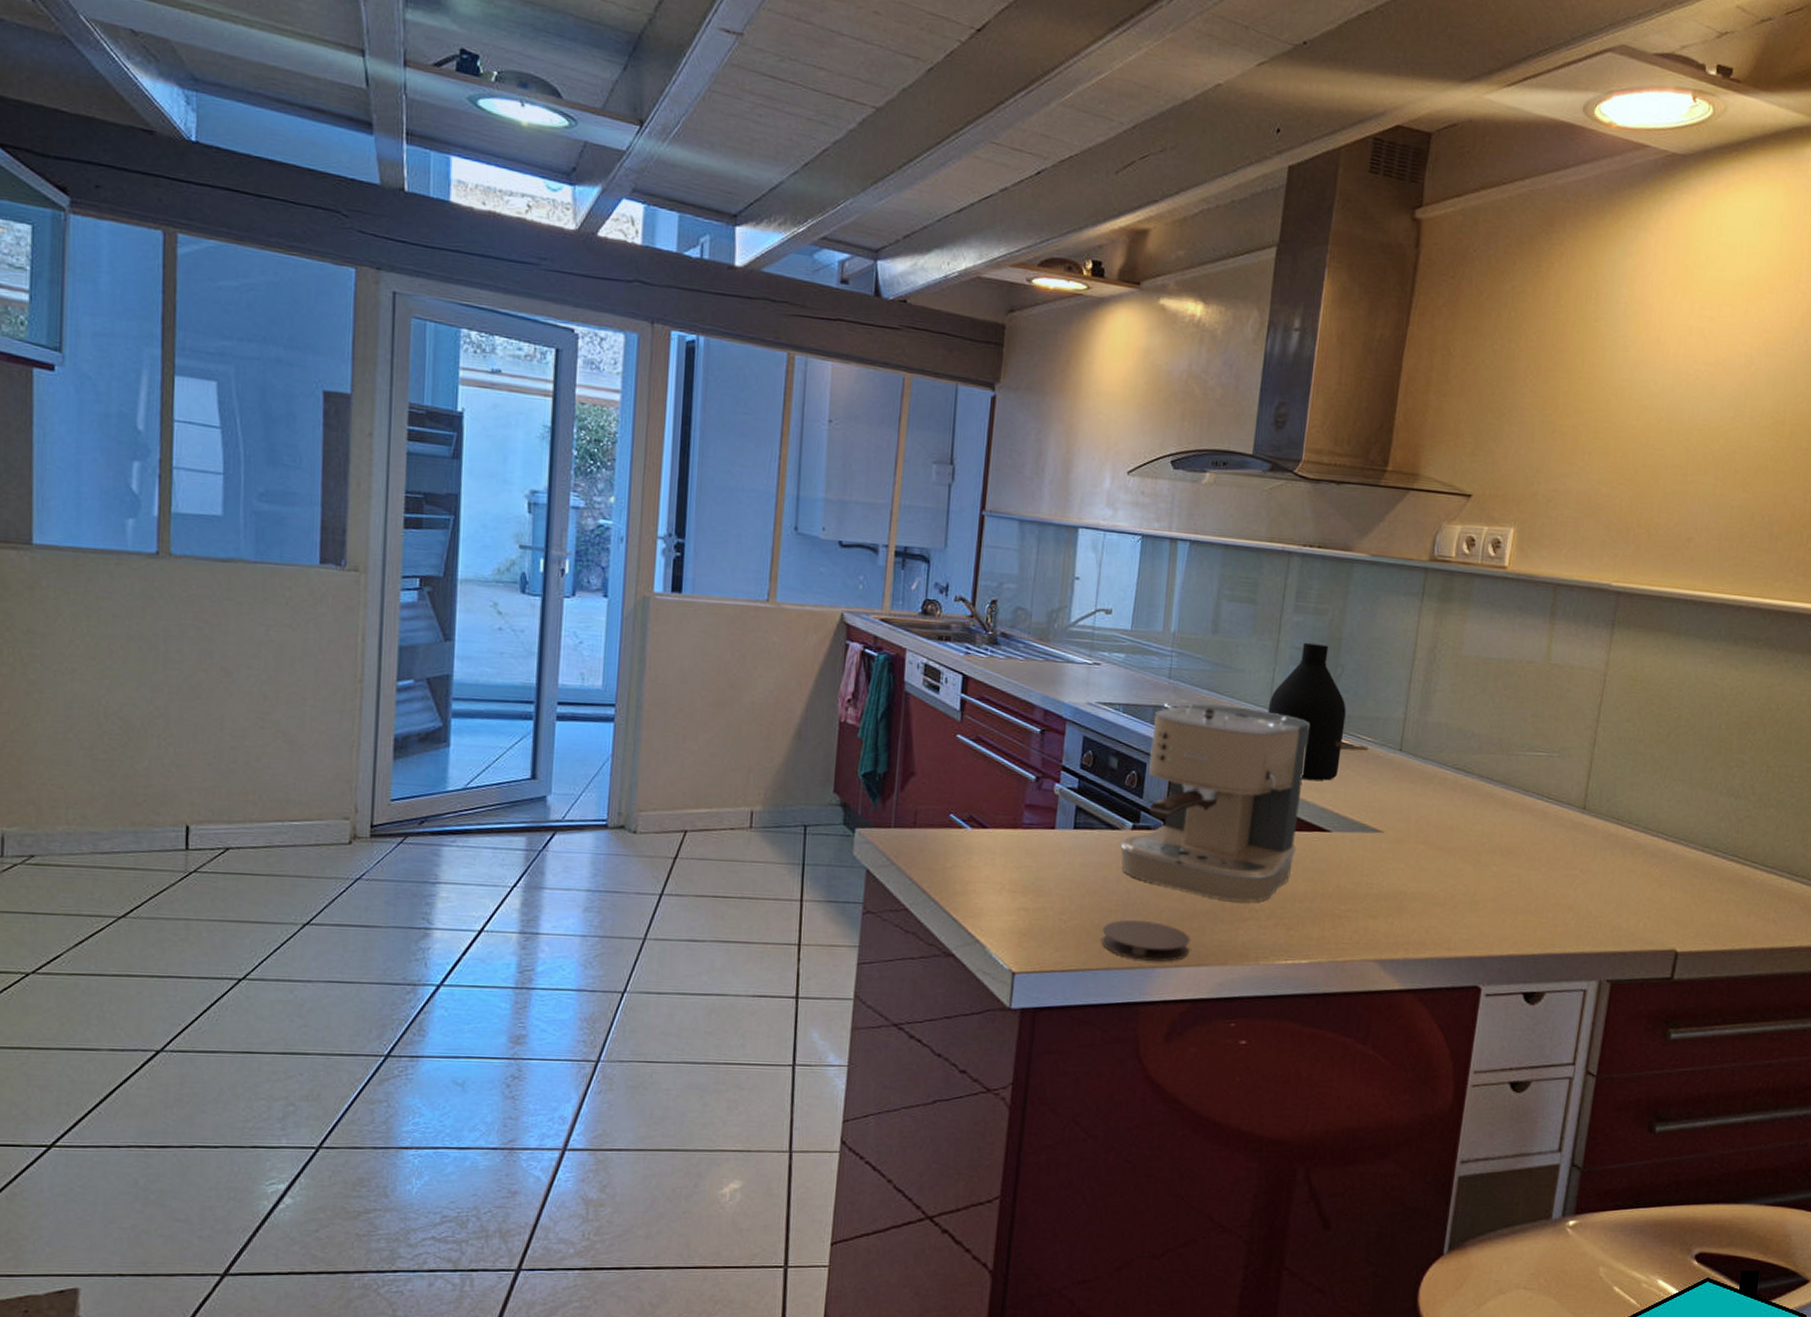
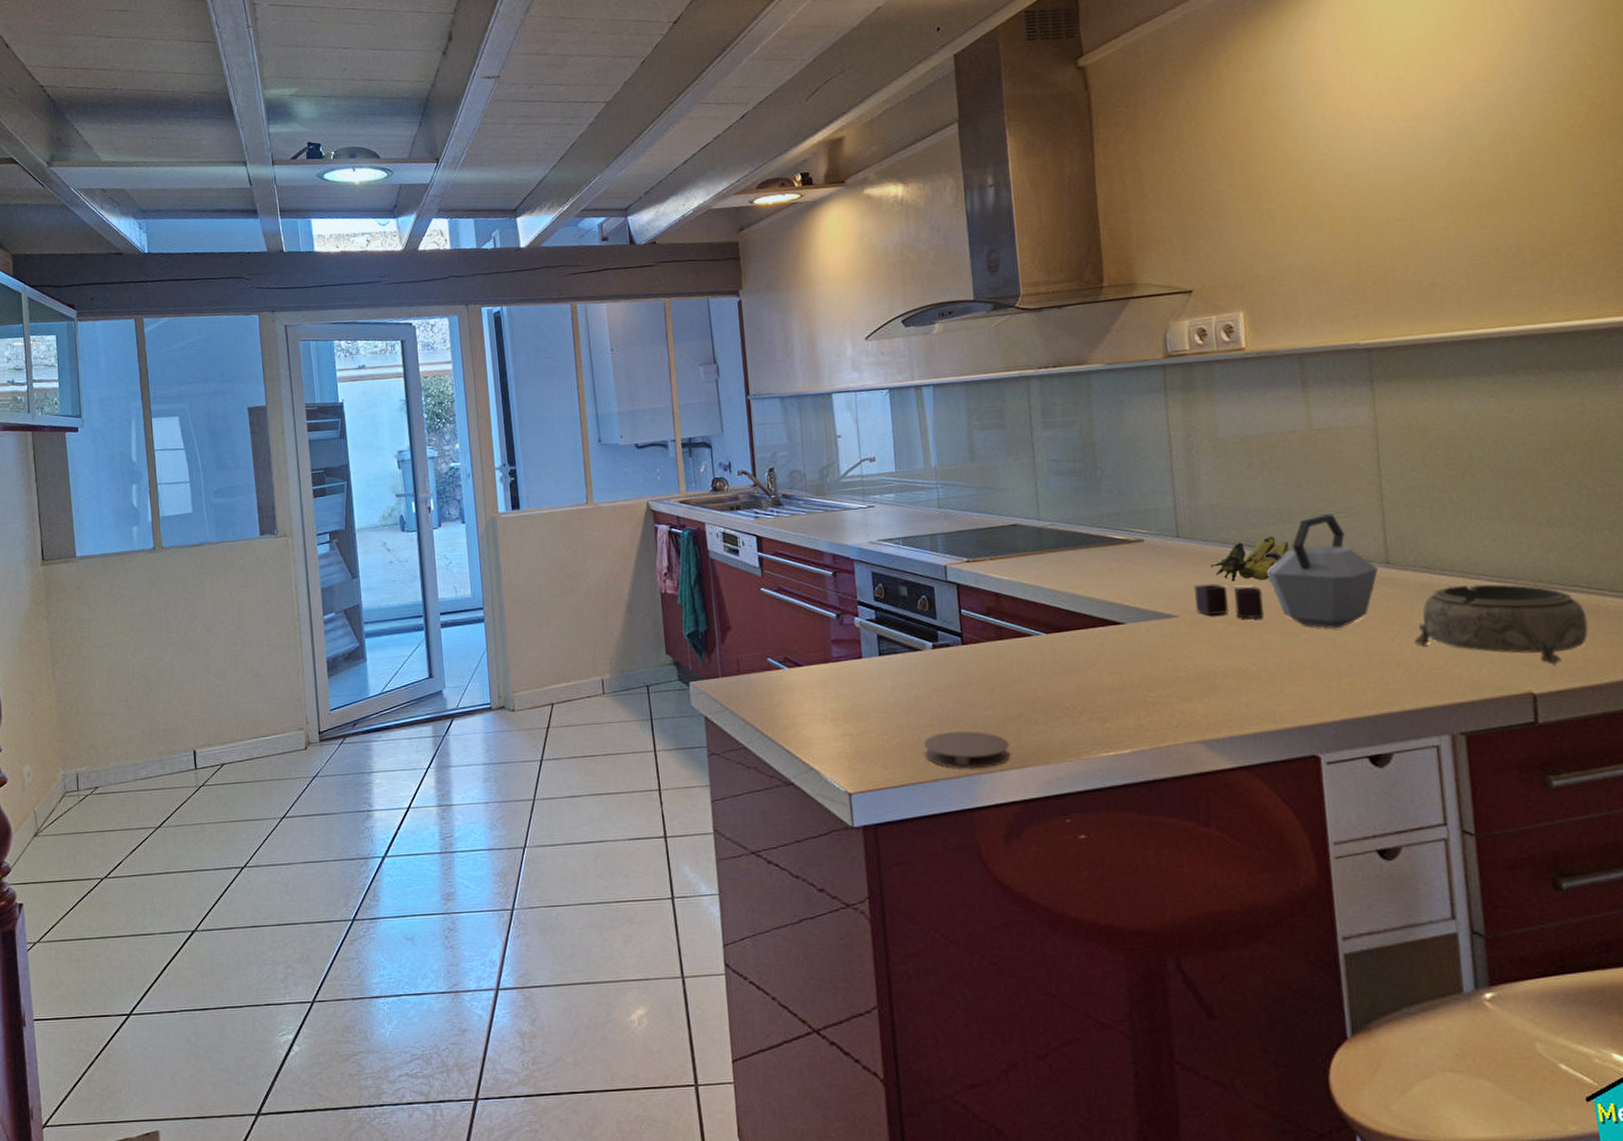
coffee maker: present [1120,699,1311,902] -> none [924,522,1095,703]
bottle: present [1267,642,1346,781] -> none [1037,452,1120,579]
kettle: none [1401,751,1575,865] -> present [1194,514,1379,628]
banana: none [1425,765,1502,808] -> present [1211,536,1290,582]
decorative bowl: none [1589,839,1737,926] -> present [1414,584,1589,664]

